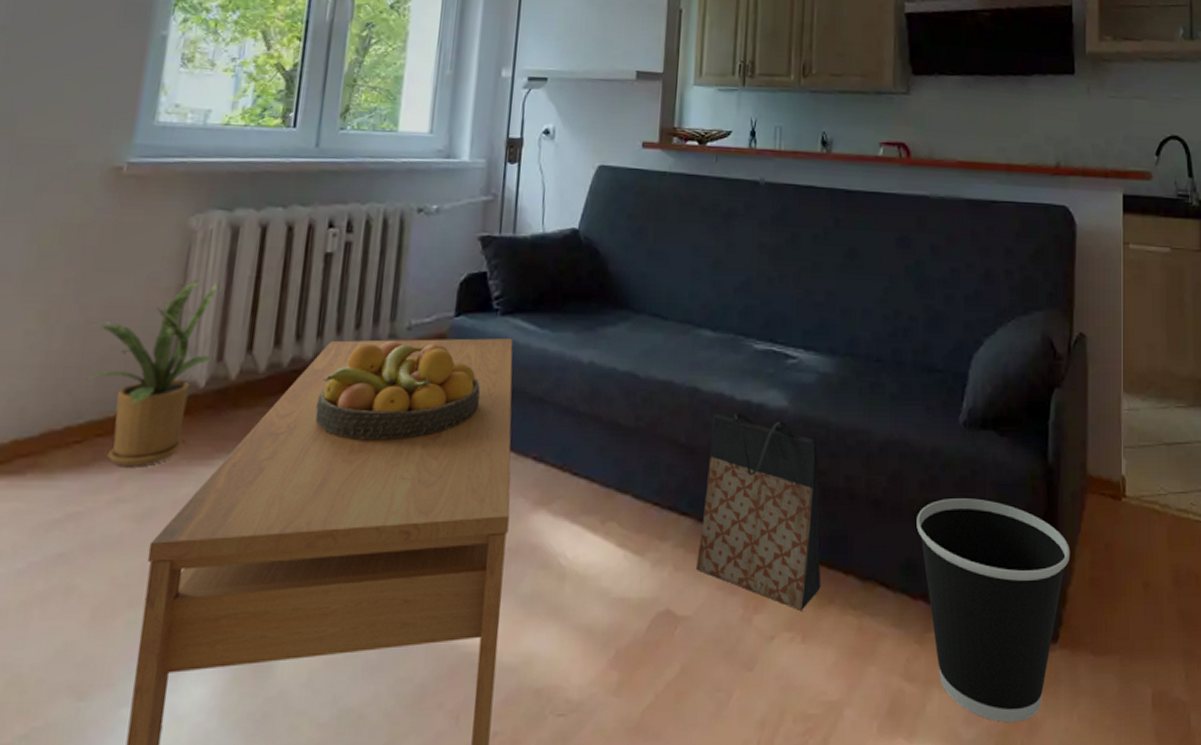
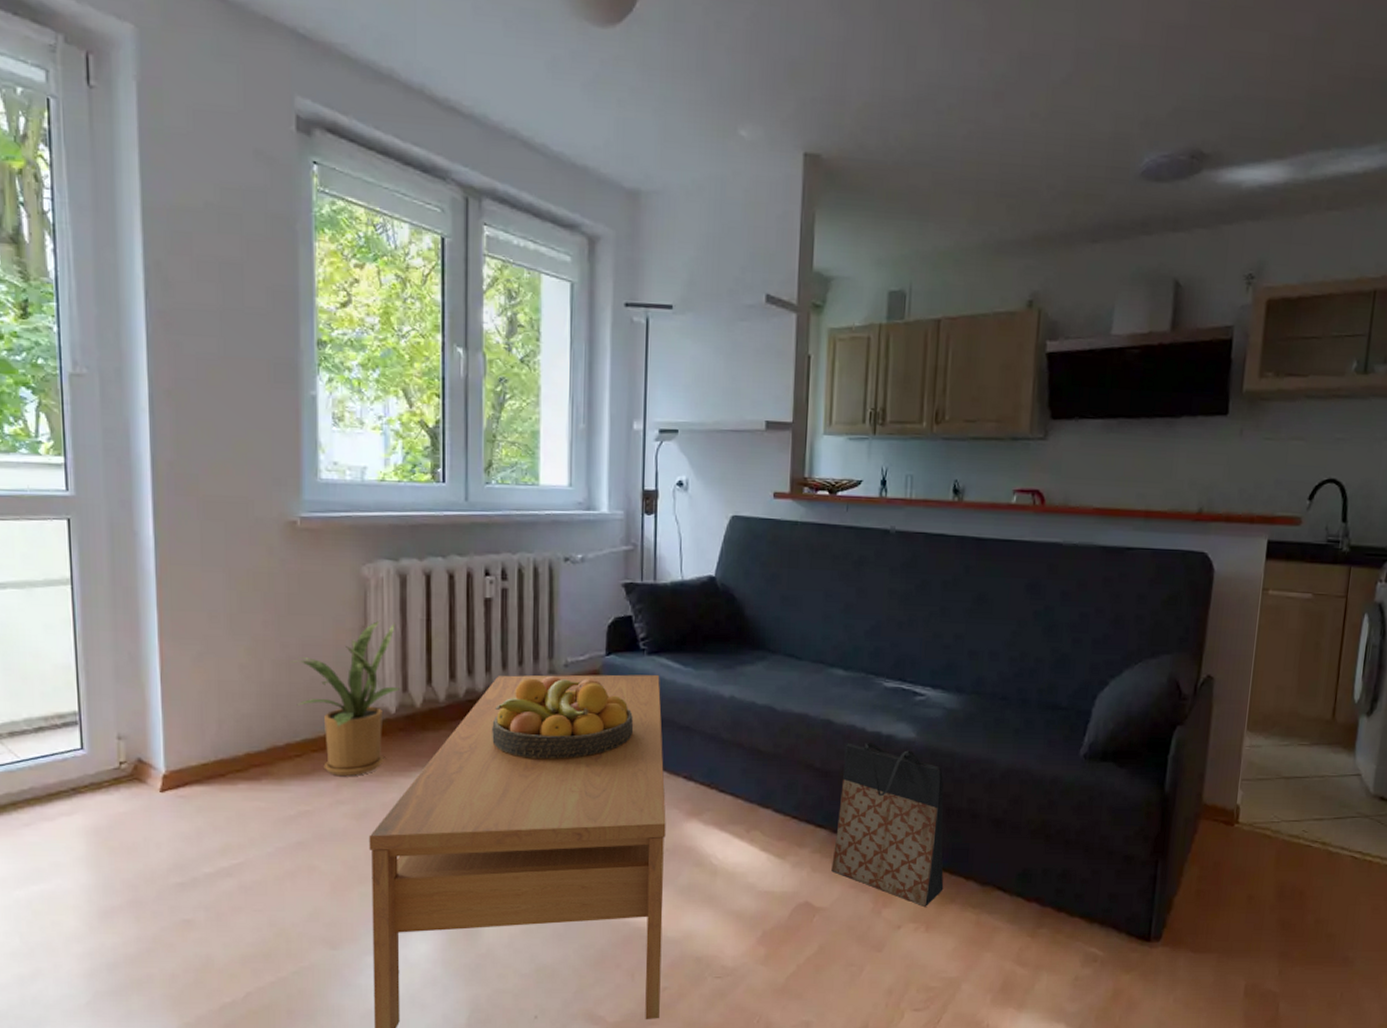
wastebasket: present [916,498,1070,723] -> none [1034,820,1179,1001]

